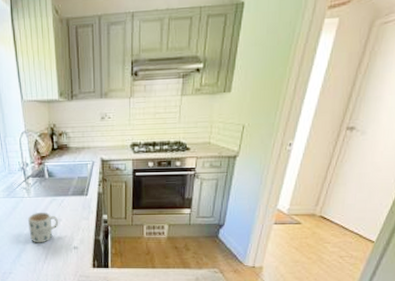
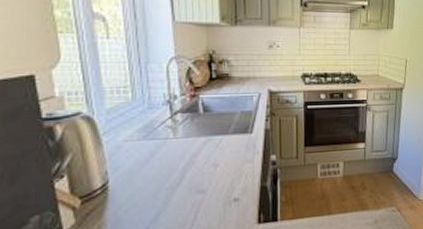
mug: present [28,212,59,243] -> none [172,156,215,199]

